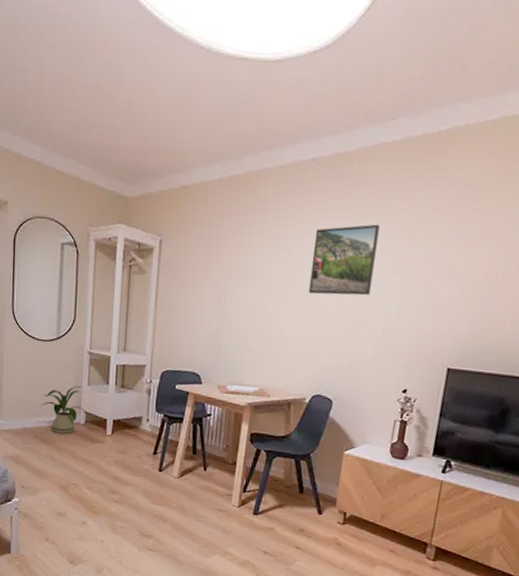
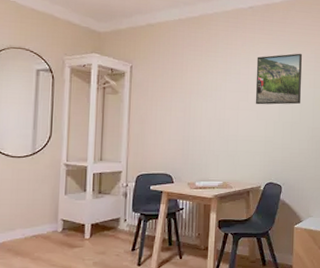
house plant: present [39,386,88,435] -> none [13,196,66,245]

